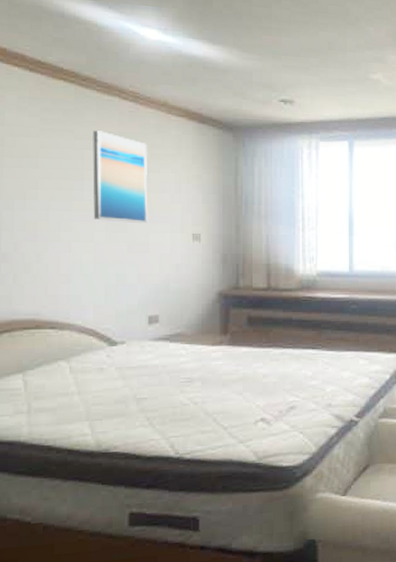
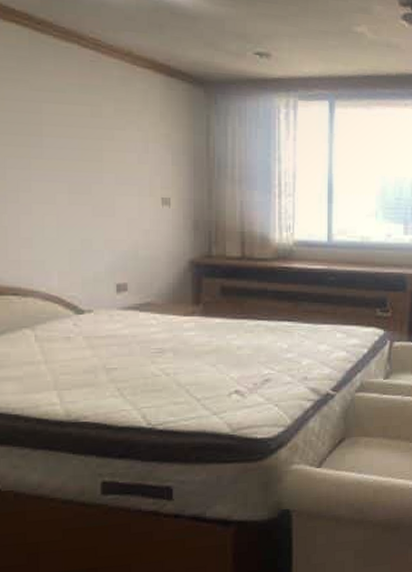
wall art: present [92,130,148,223] -> none [51,81,113,185]

